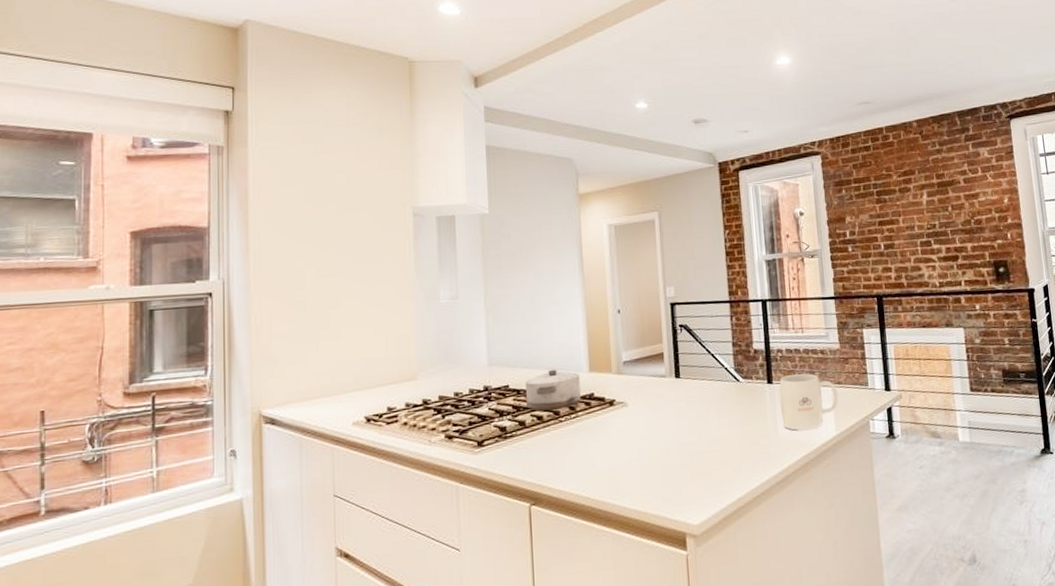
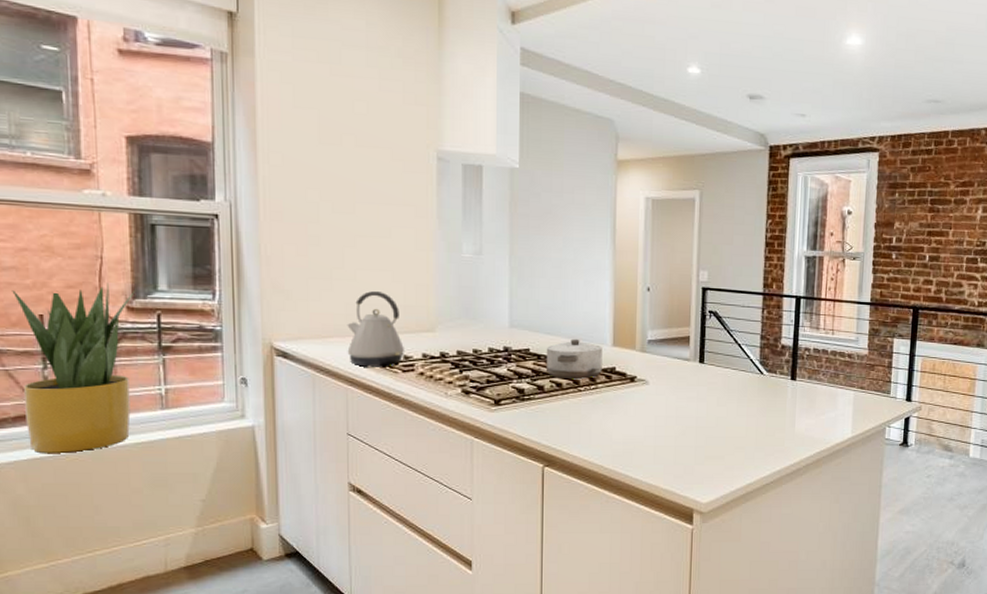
planter: none [16,371,133,554] -> present [12,282,136,453]
kettle: none [332,347,389,424] -> present [347,291,405,367]
mug: present [779,373,839,431] -> none [800,374,860,429]

